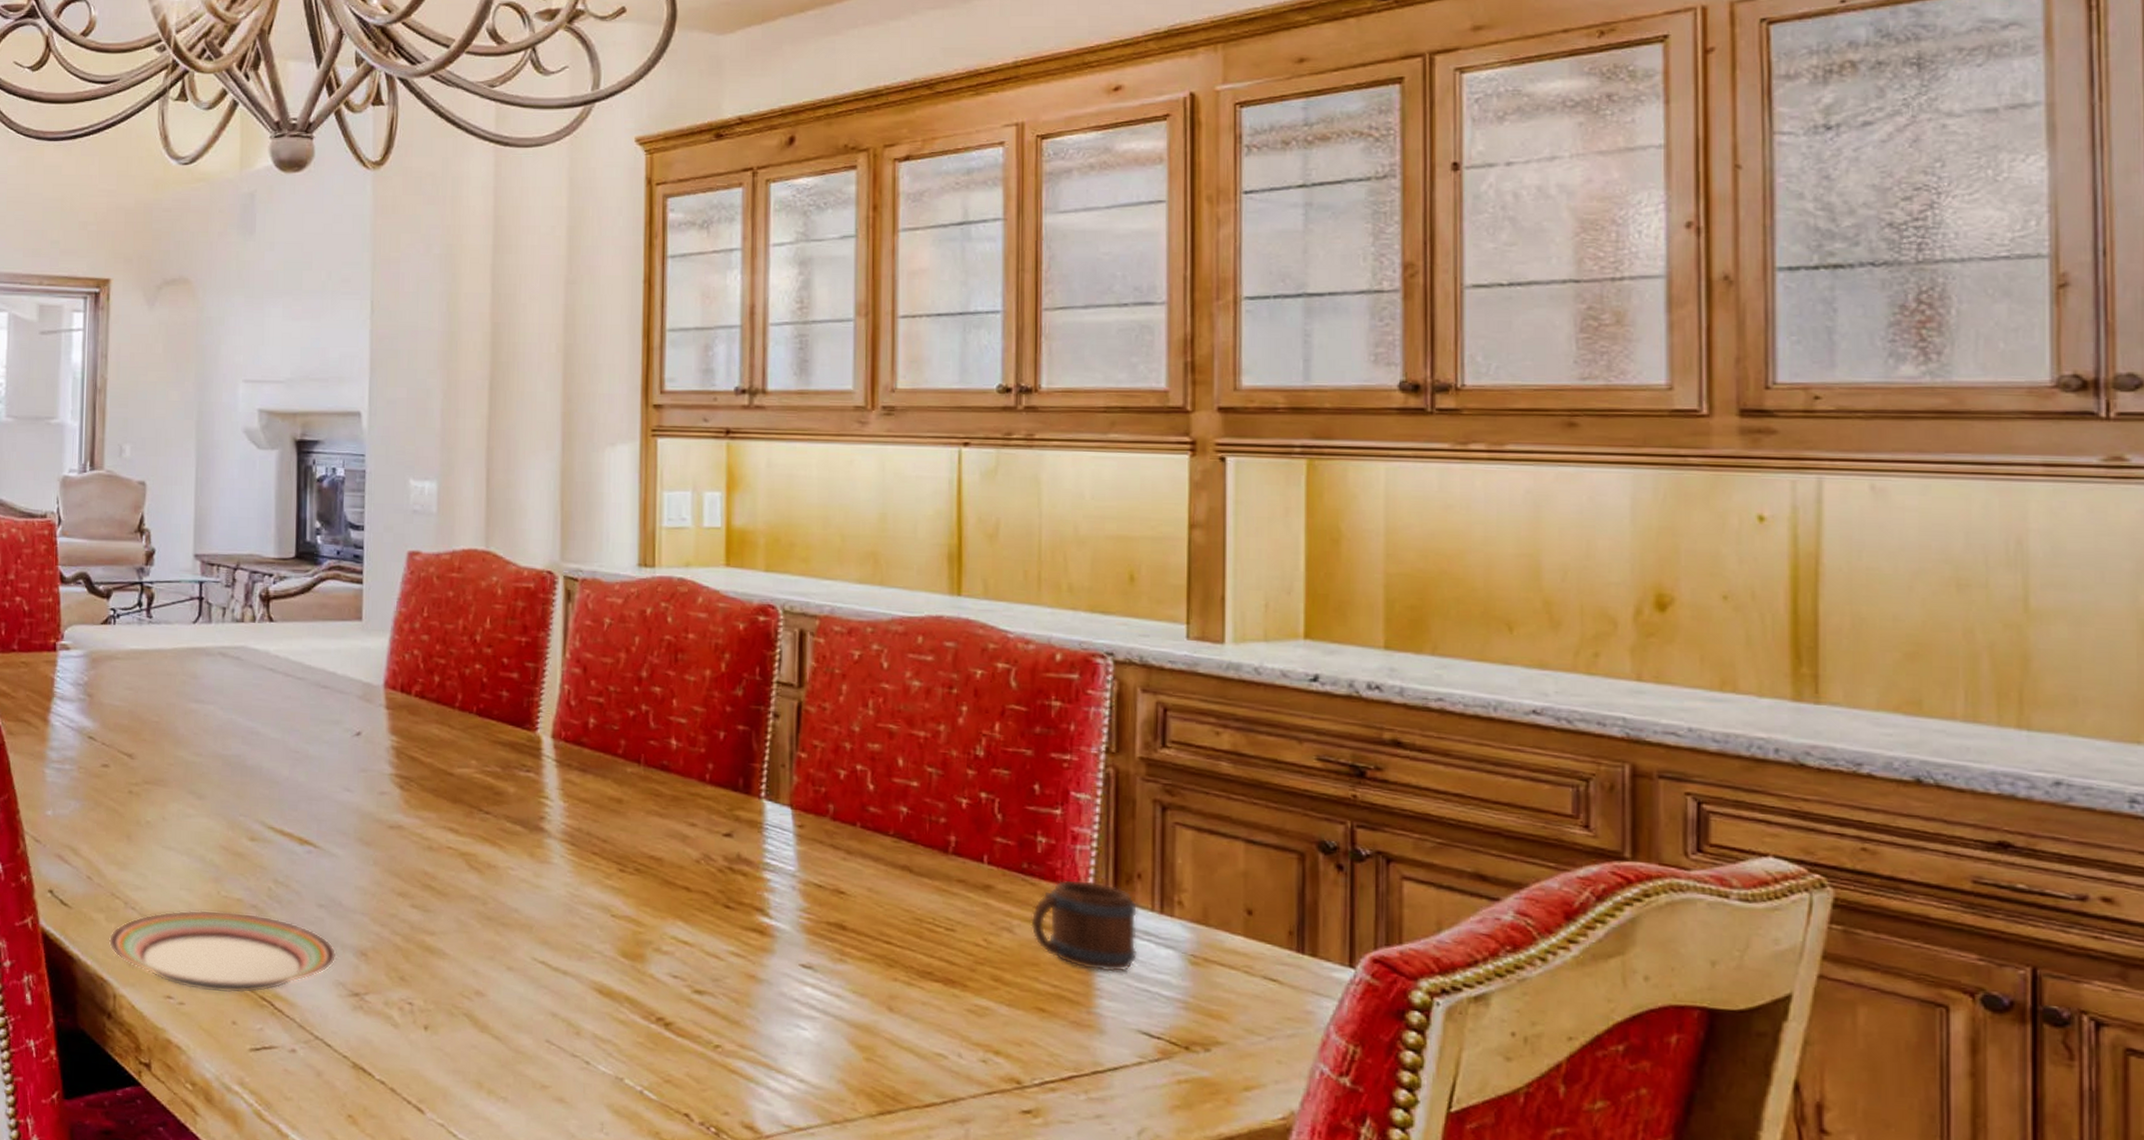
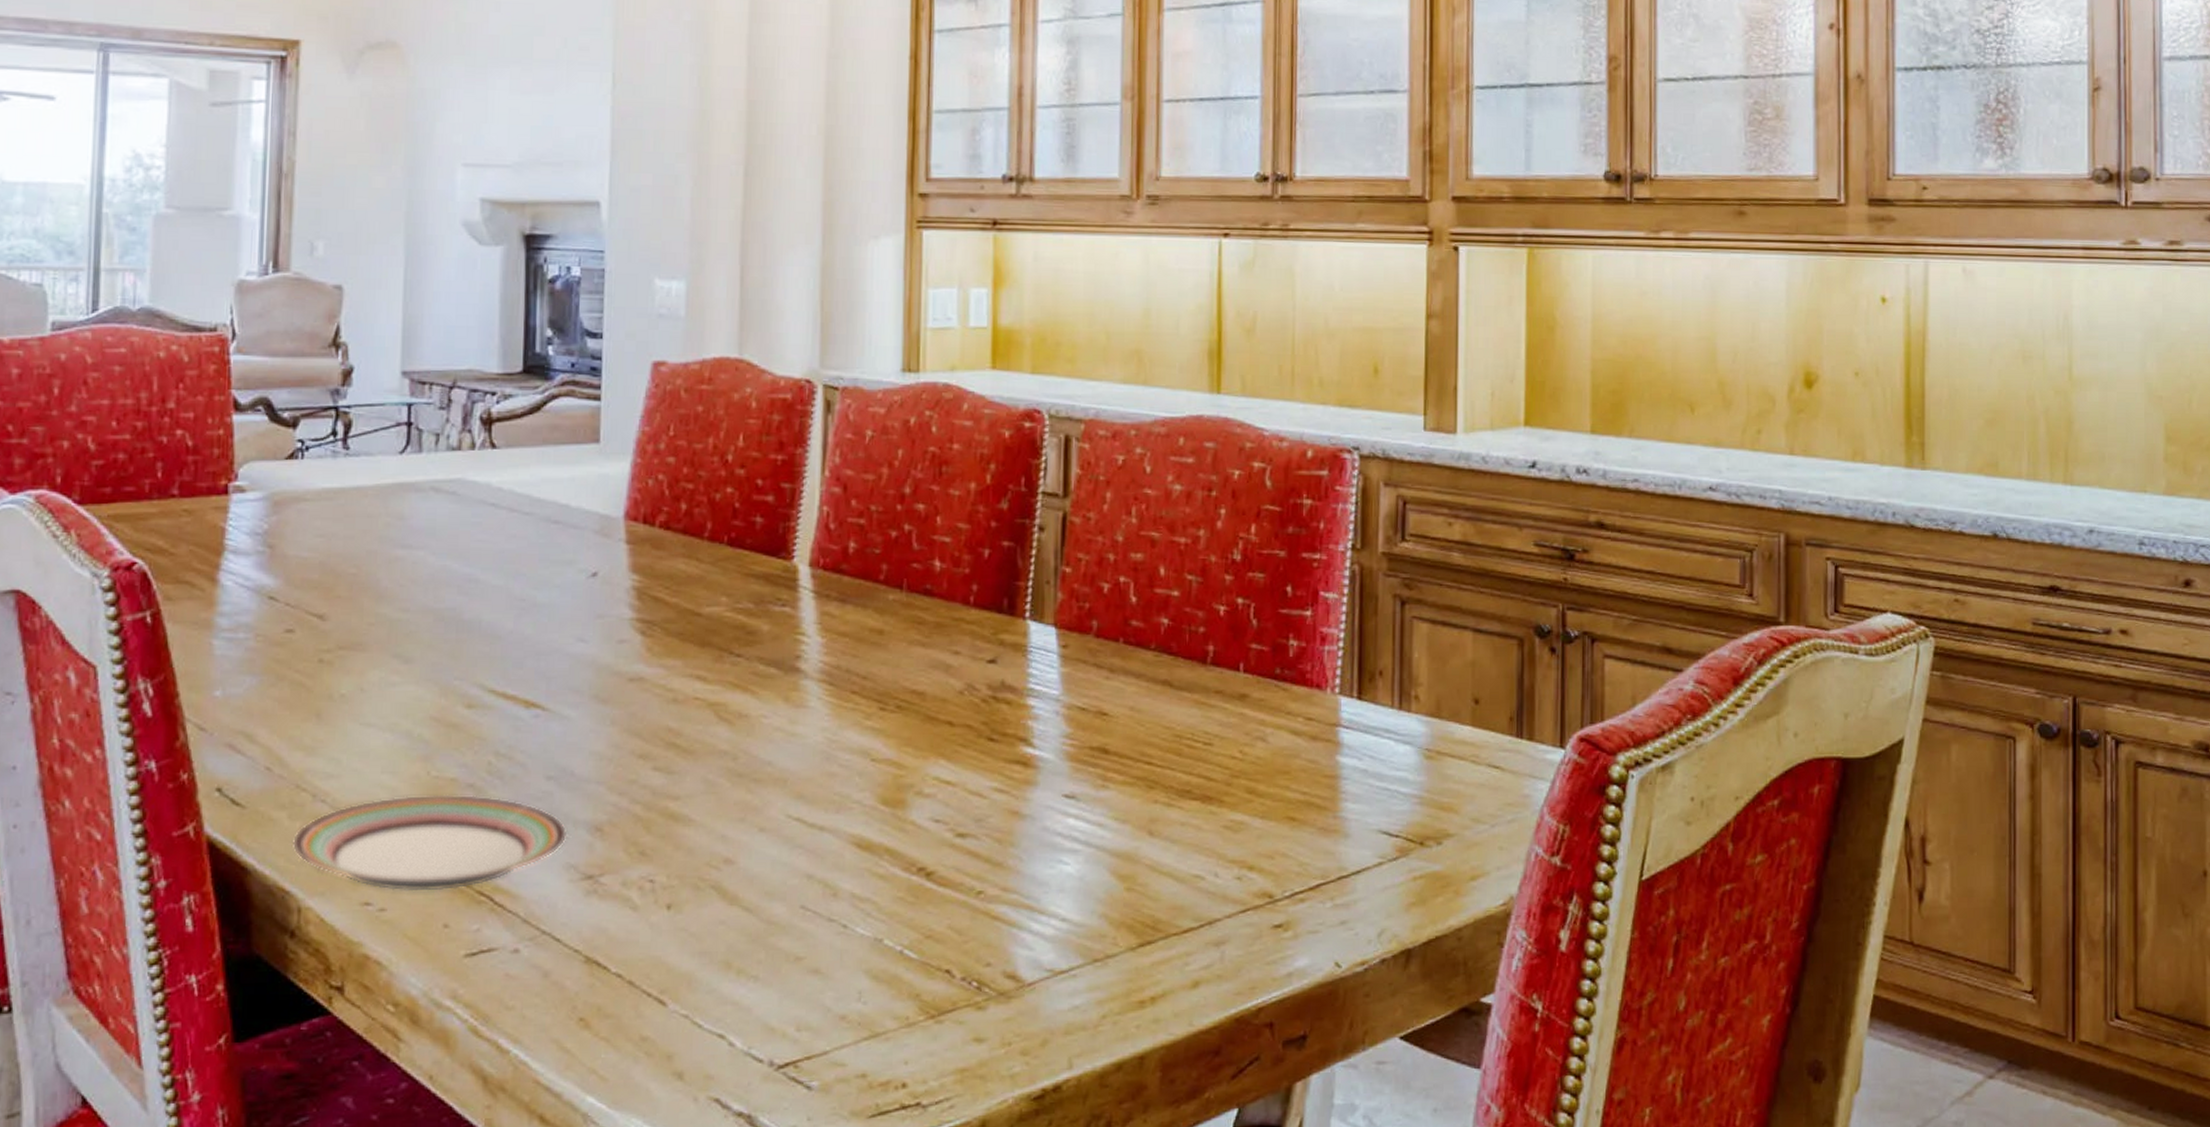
mug: present [1031,879,1138,973] -> none [1283,681,1380,774]

